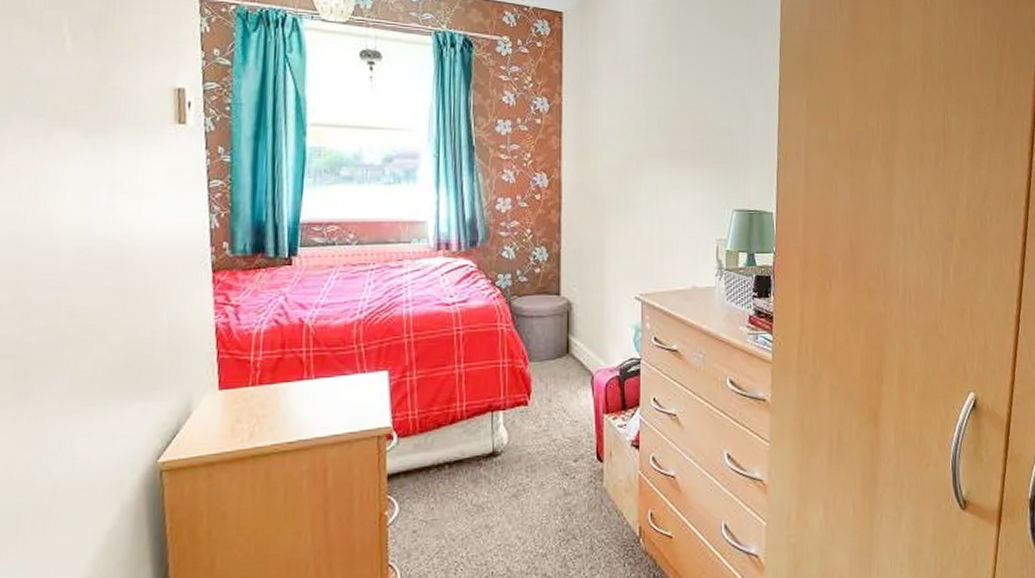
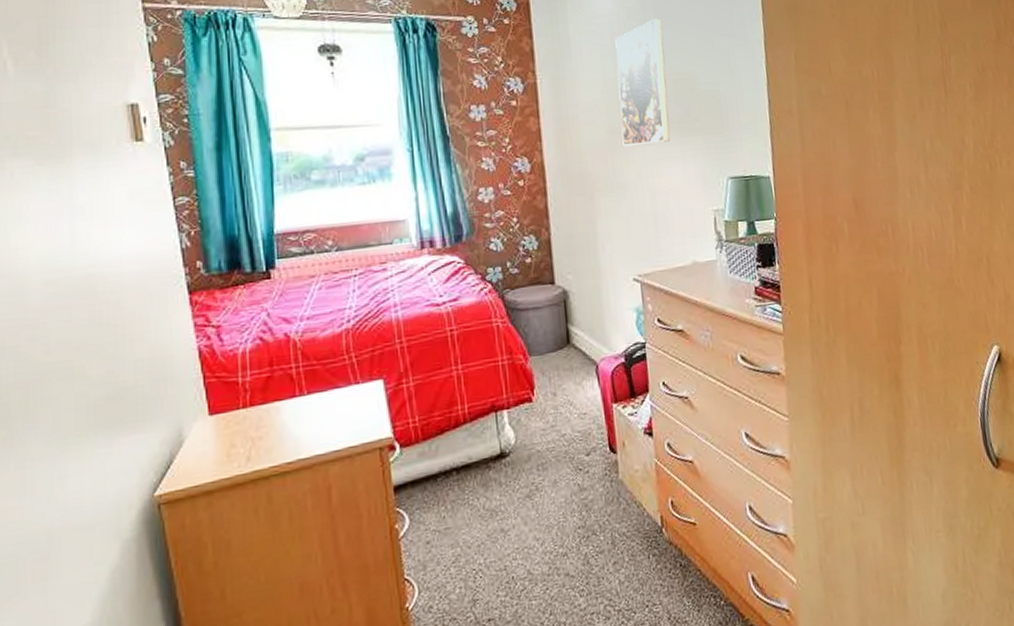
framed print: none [637,55,685,172] -> present [615,18,671,147]

